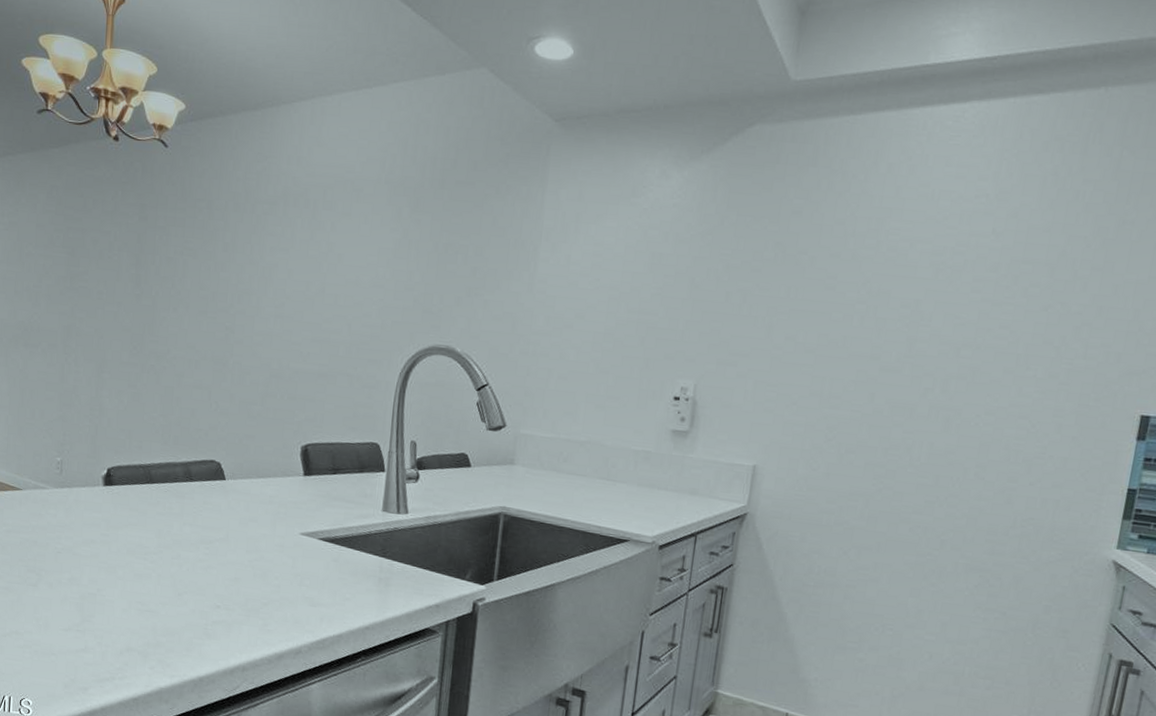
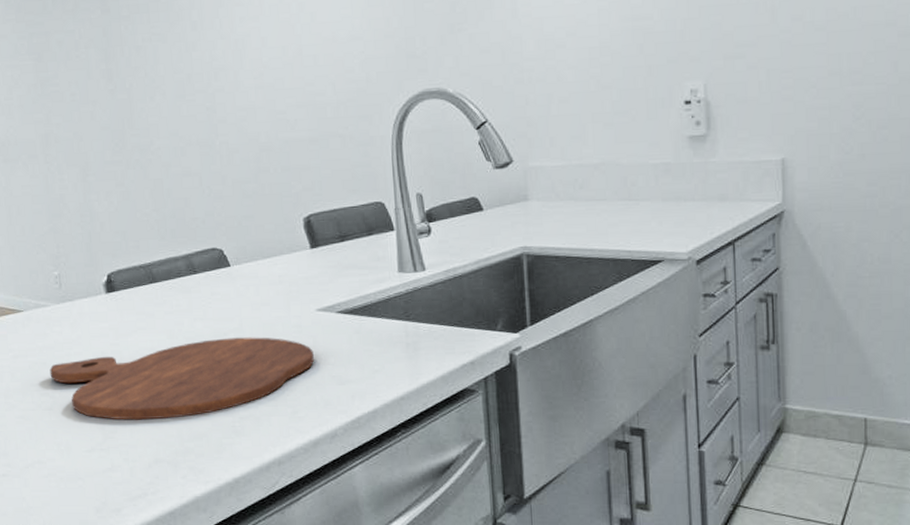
cutting board: none [39,543,291,613] -> present [49,337,314,420]

